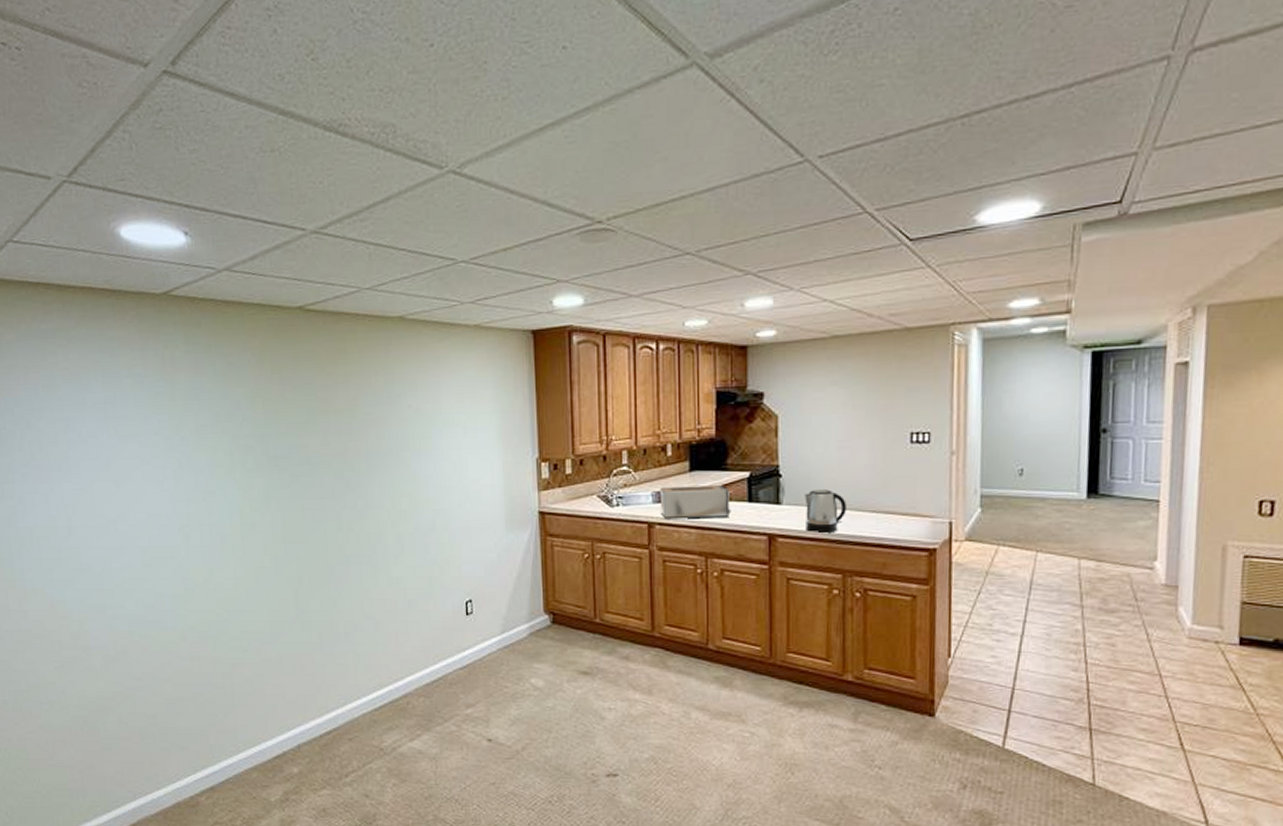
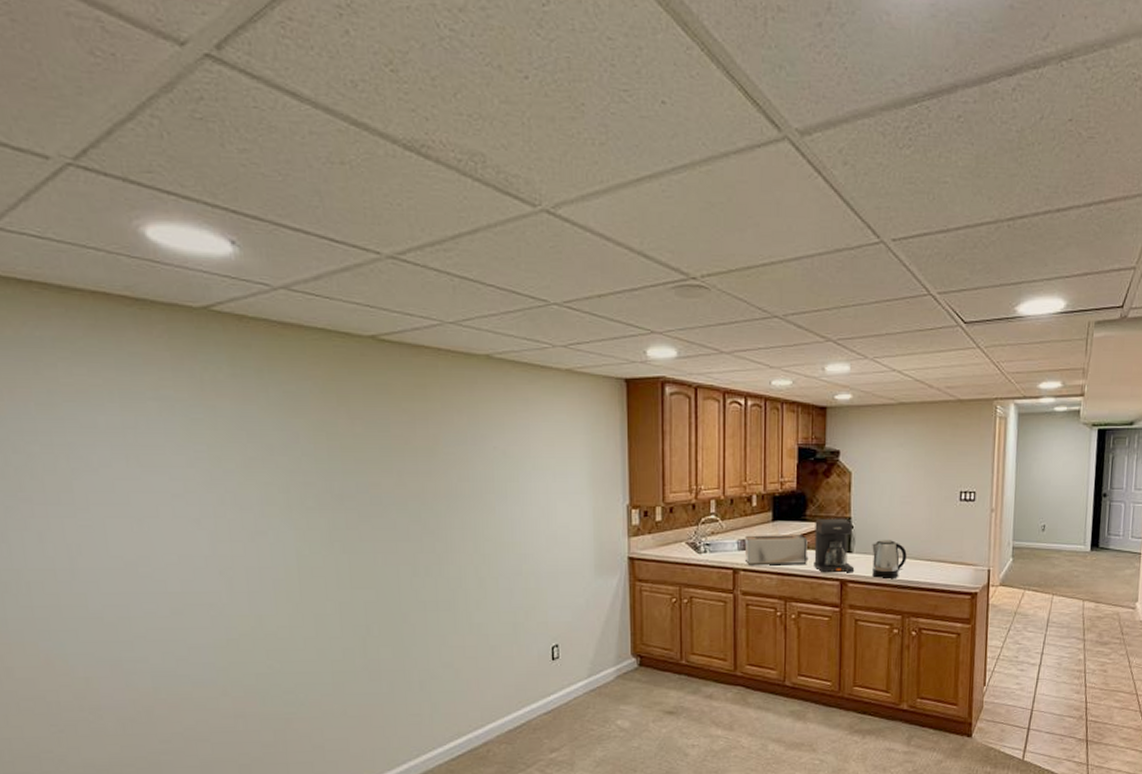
coffee maker: none [737,466,785,527] -> present [814,518,855,573]

